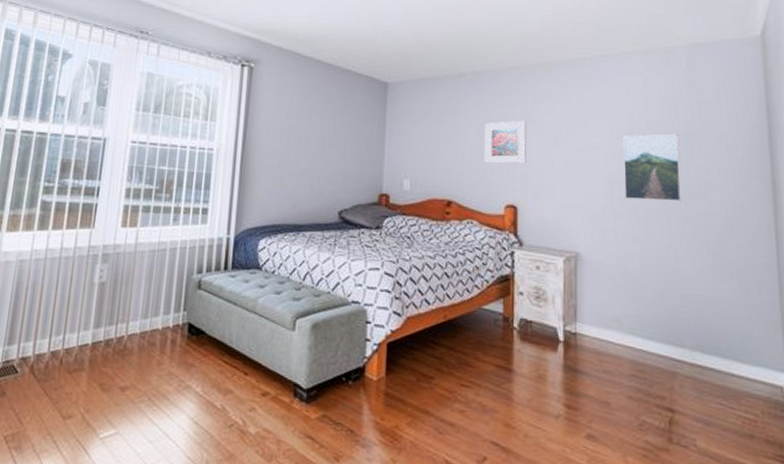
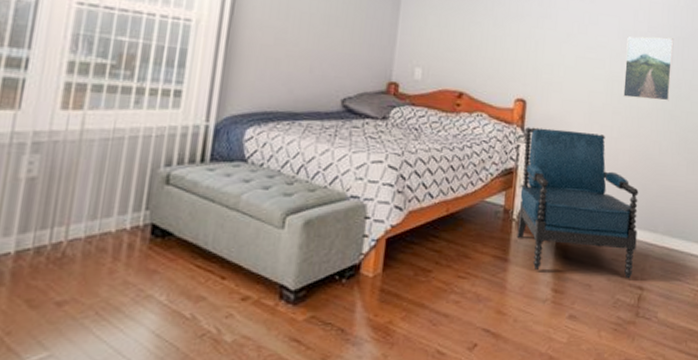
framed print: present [484,120,527,164] -> none [498,13,543,58]
chair: none [518,233,660,399] -> present [516,127,639,279]

